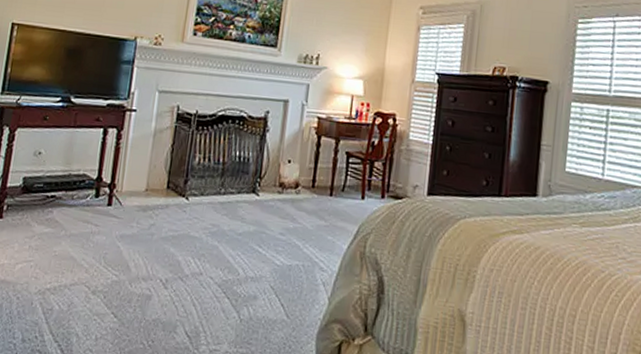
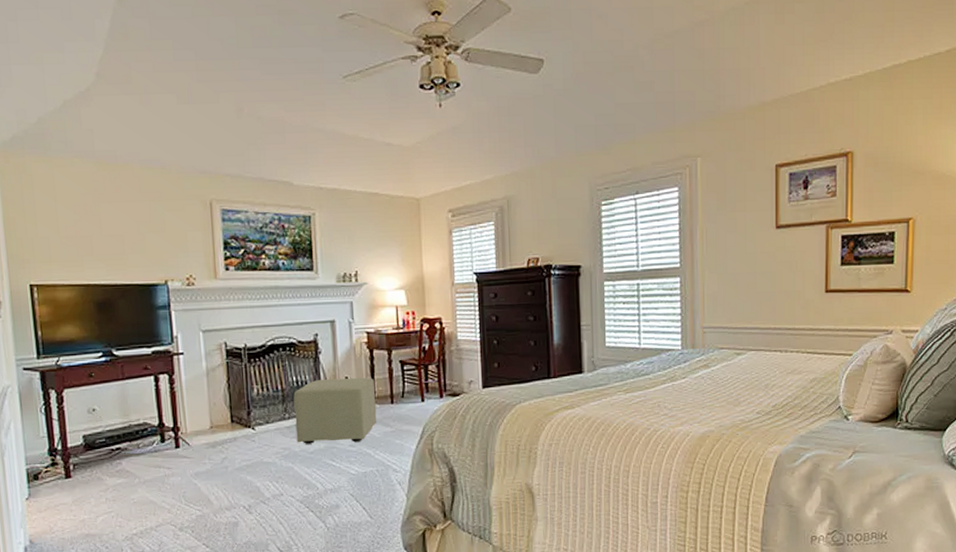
ottoman: none [227,158,317,232] -> present [293,377,377,445]

